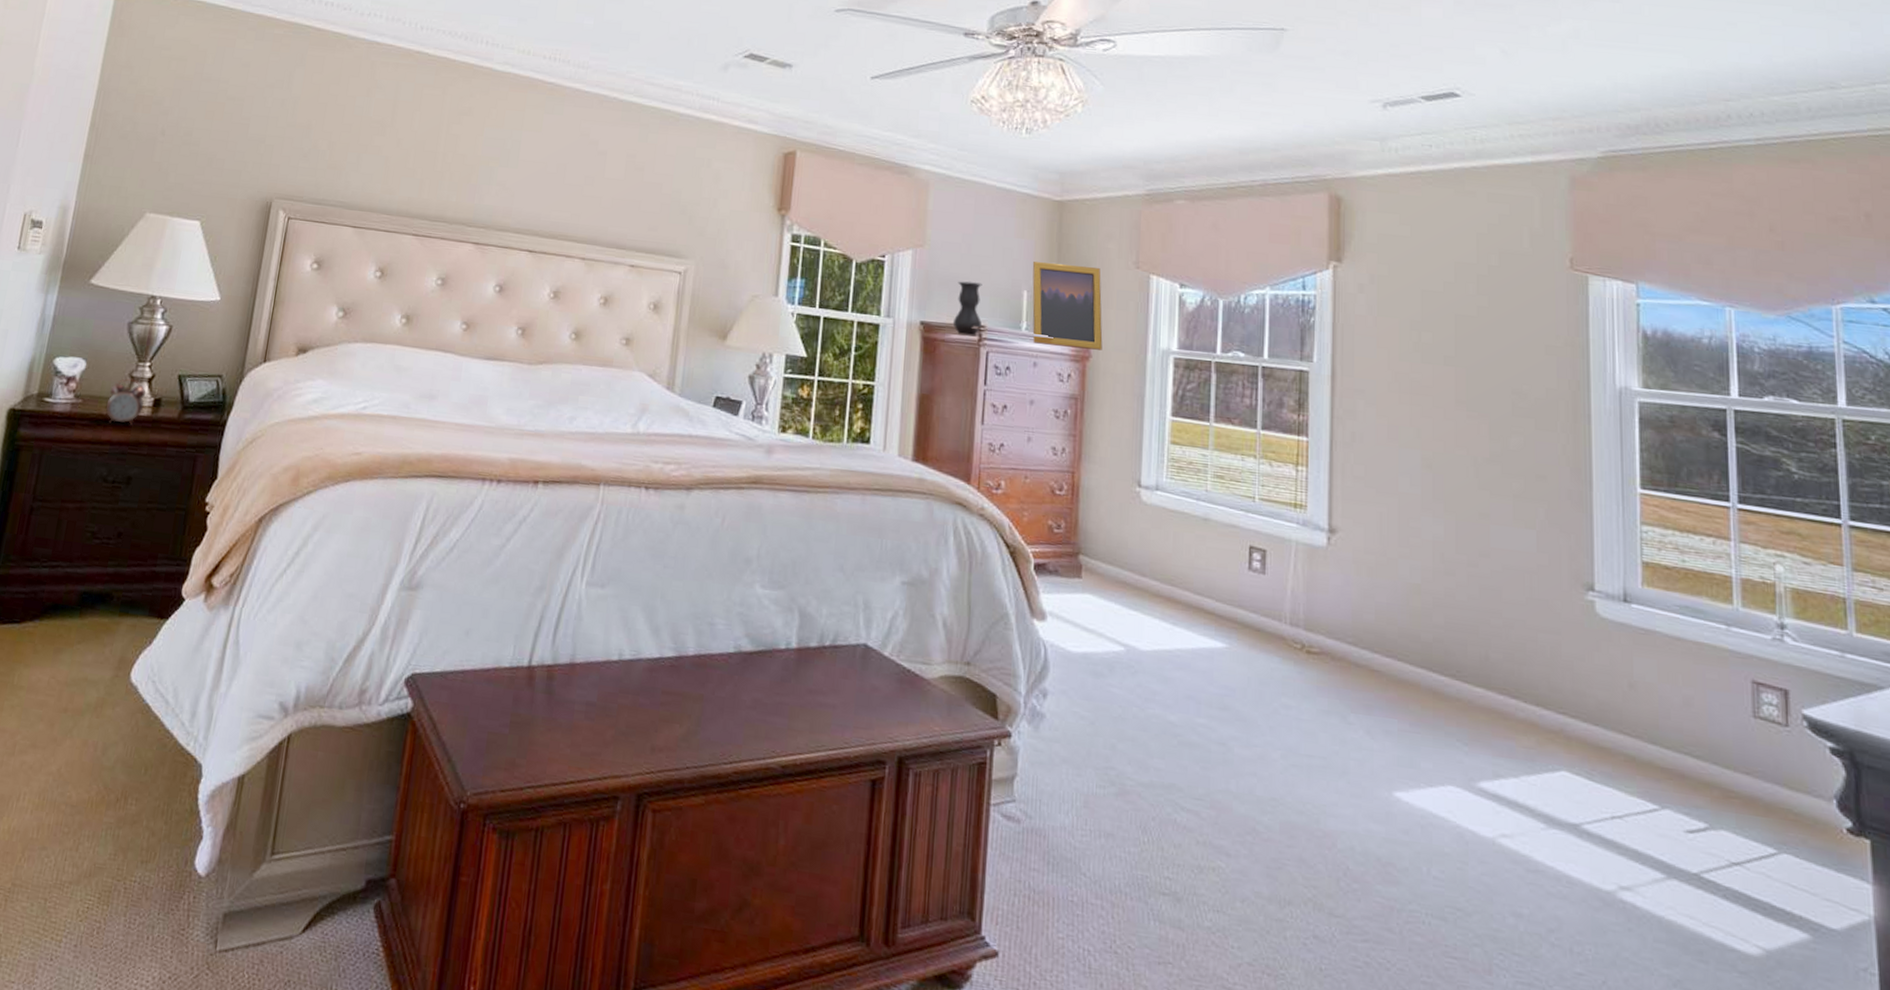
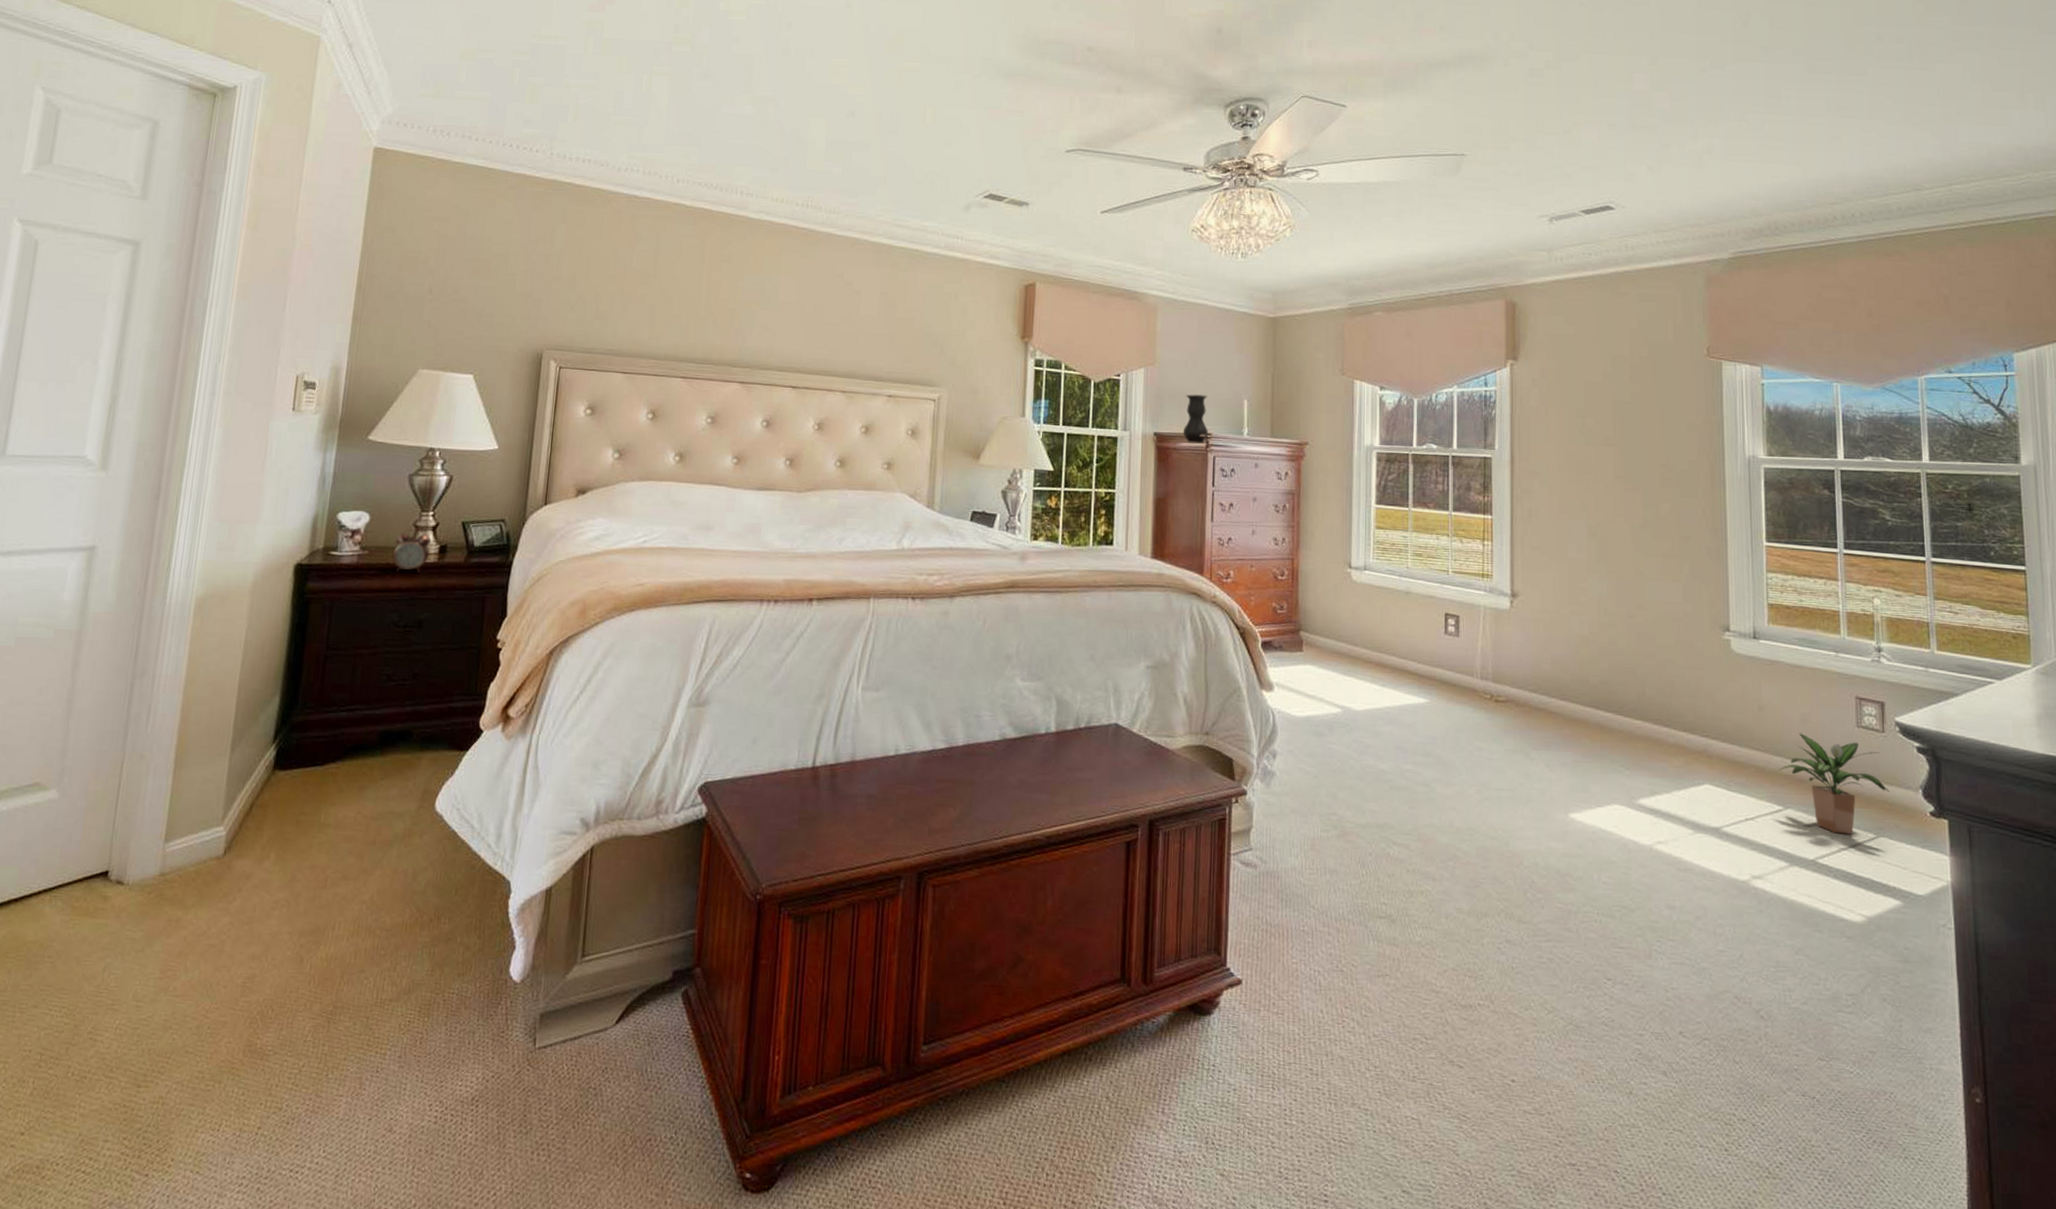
picture frame: present [1032,261,1103,350] -> none [1251,373,1315,450]
potted plant: none [1654,719,1795,847] -> present [1779,733,1890,835]

